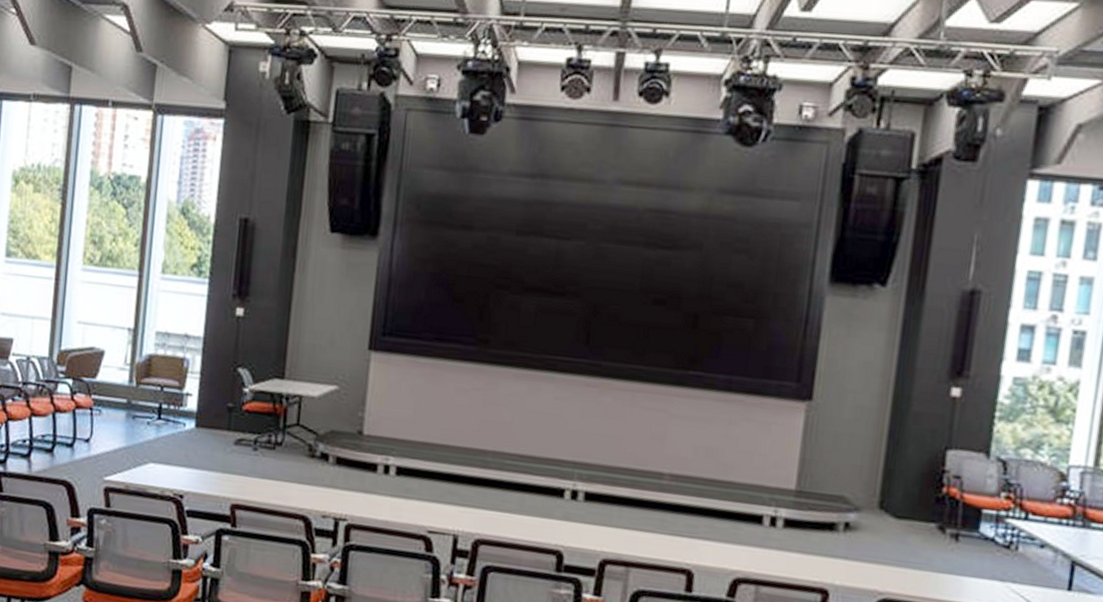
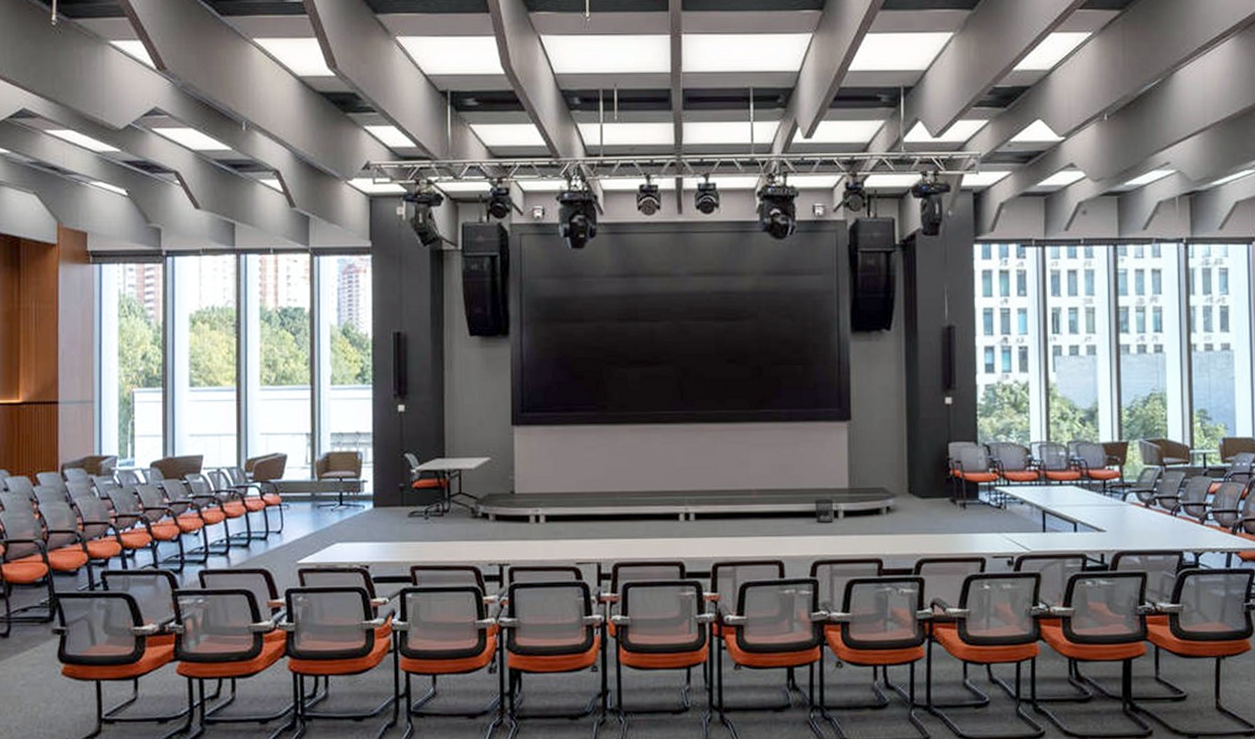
waste bin: none [745,498,773,532] -> present [815,499,834,523]

